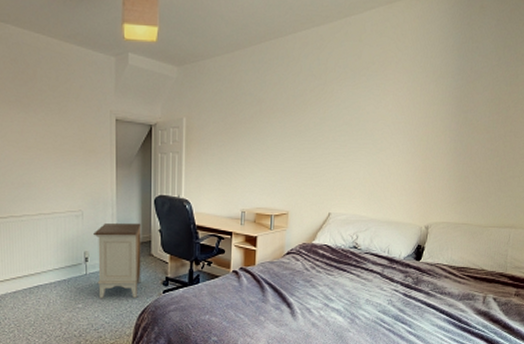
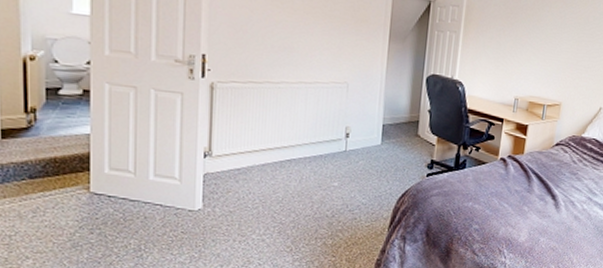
nightstand: present [93,222,141,299] -> none [357,99,410,180]

